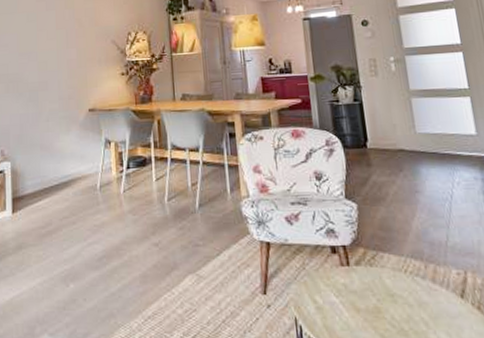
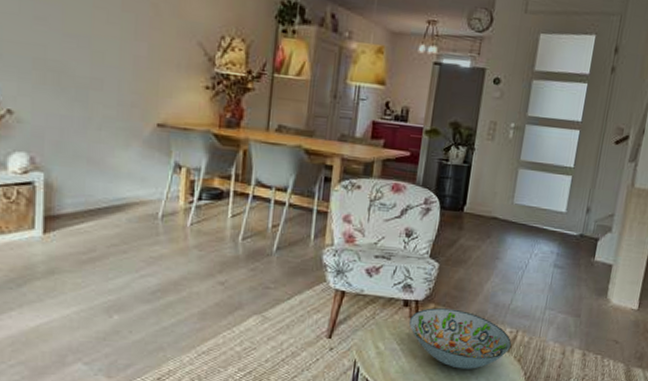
decorative bowl: none [341,252,465,322] -> present [408,308,512,369]

